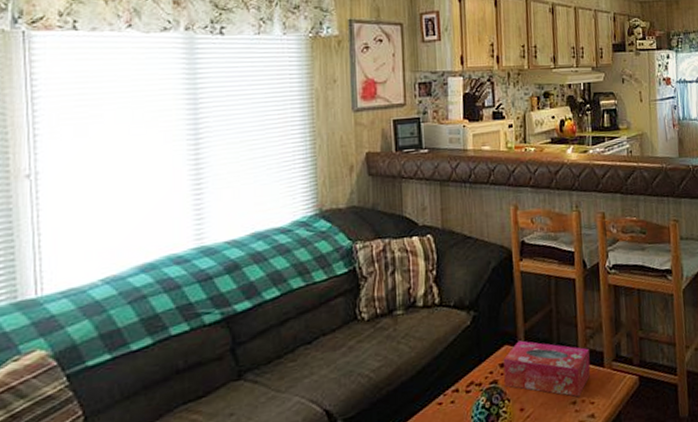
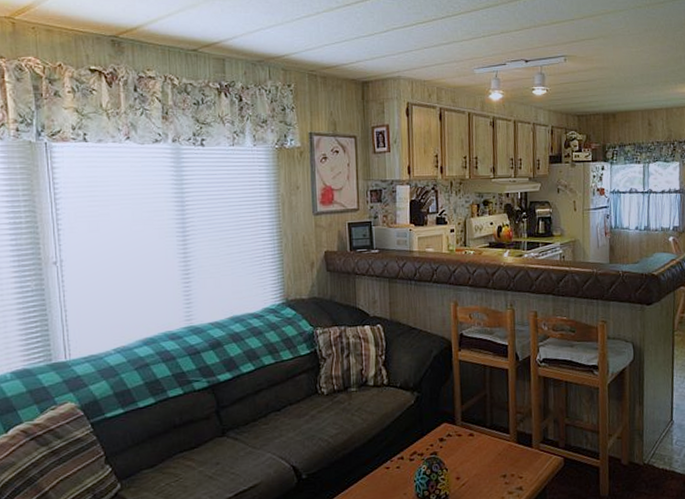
tissue box: present [503,340,591,397] -> none [442,420,520,472]

